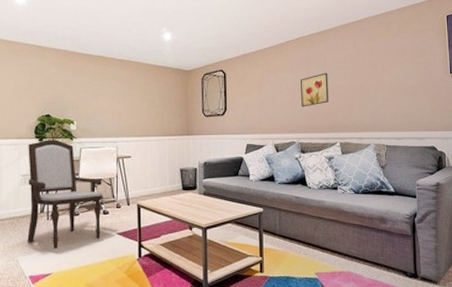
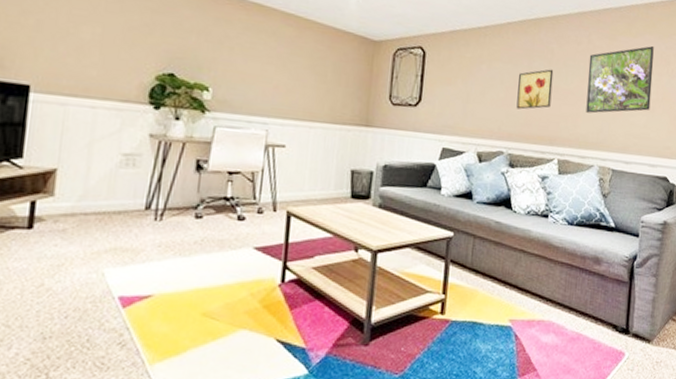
armchair: present [27,140,103,249] -> none [121,108,241,262]
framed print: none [356,41,413,103] -> present [586,45,654,114]

